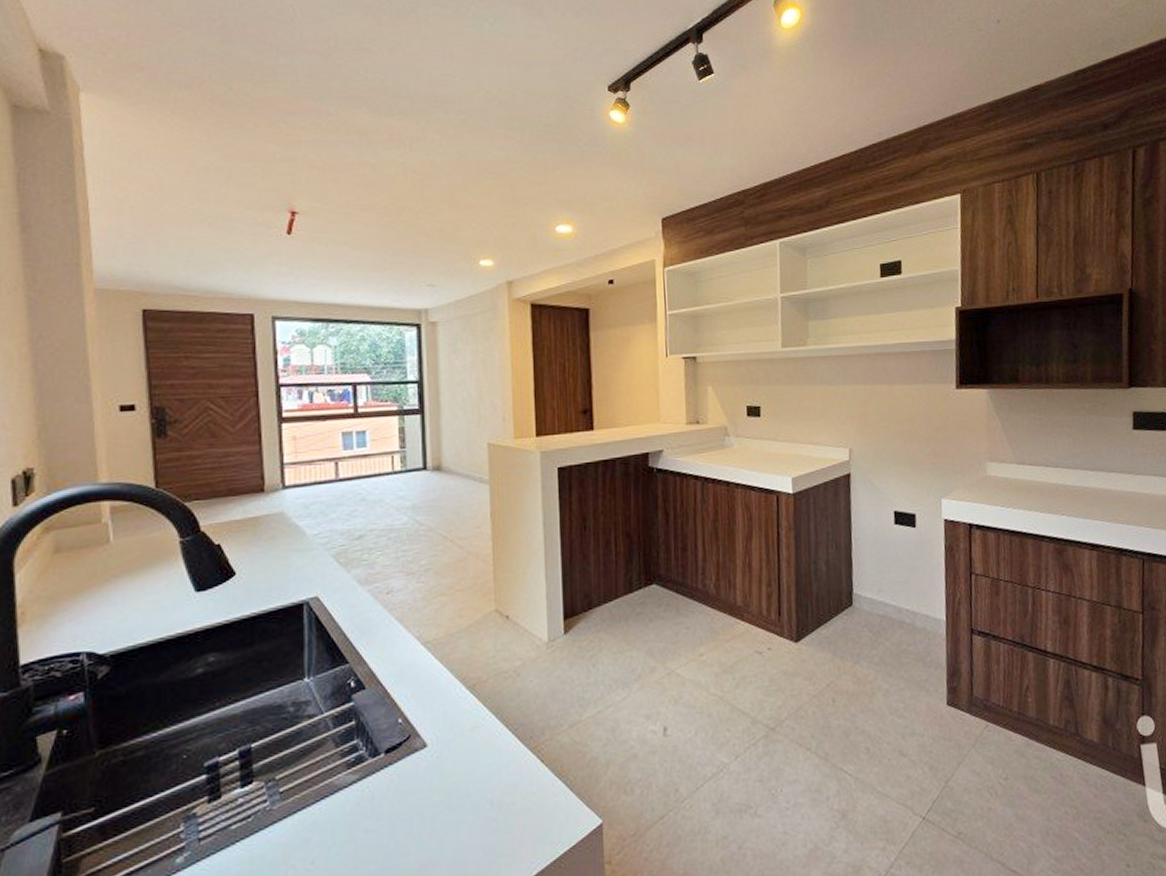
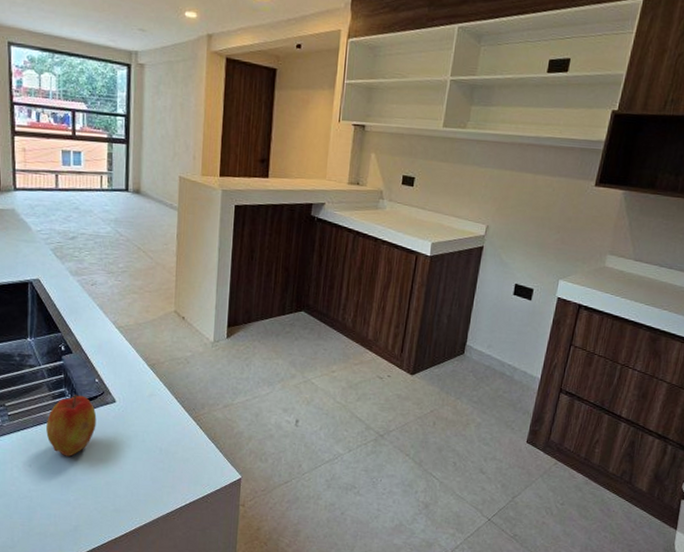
apple: none [334,745,403,838] -> present [46,395,97,457]

